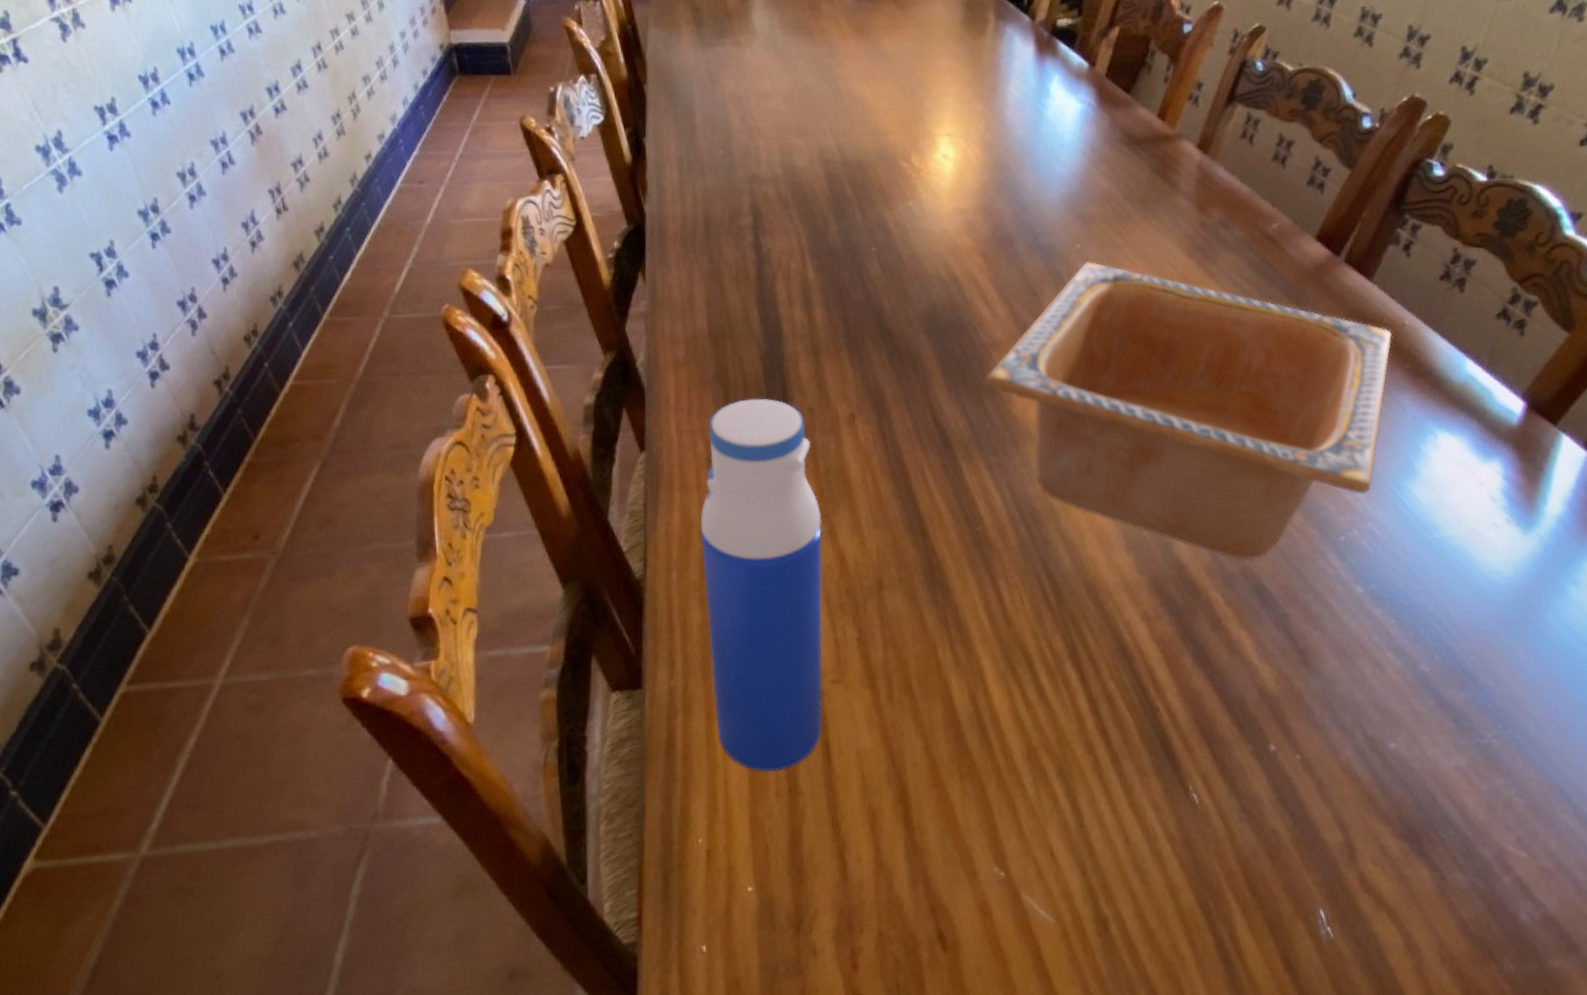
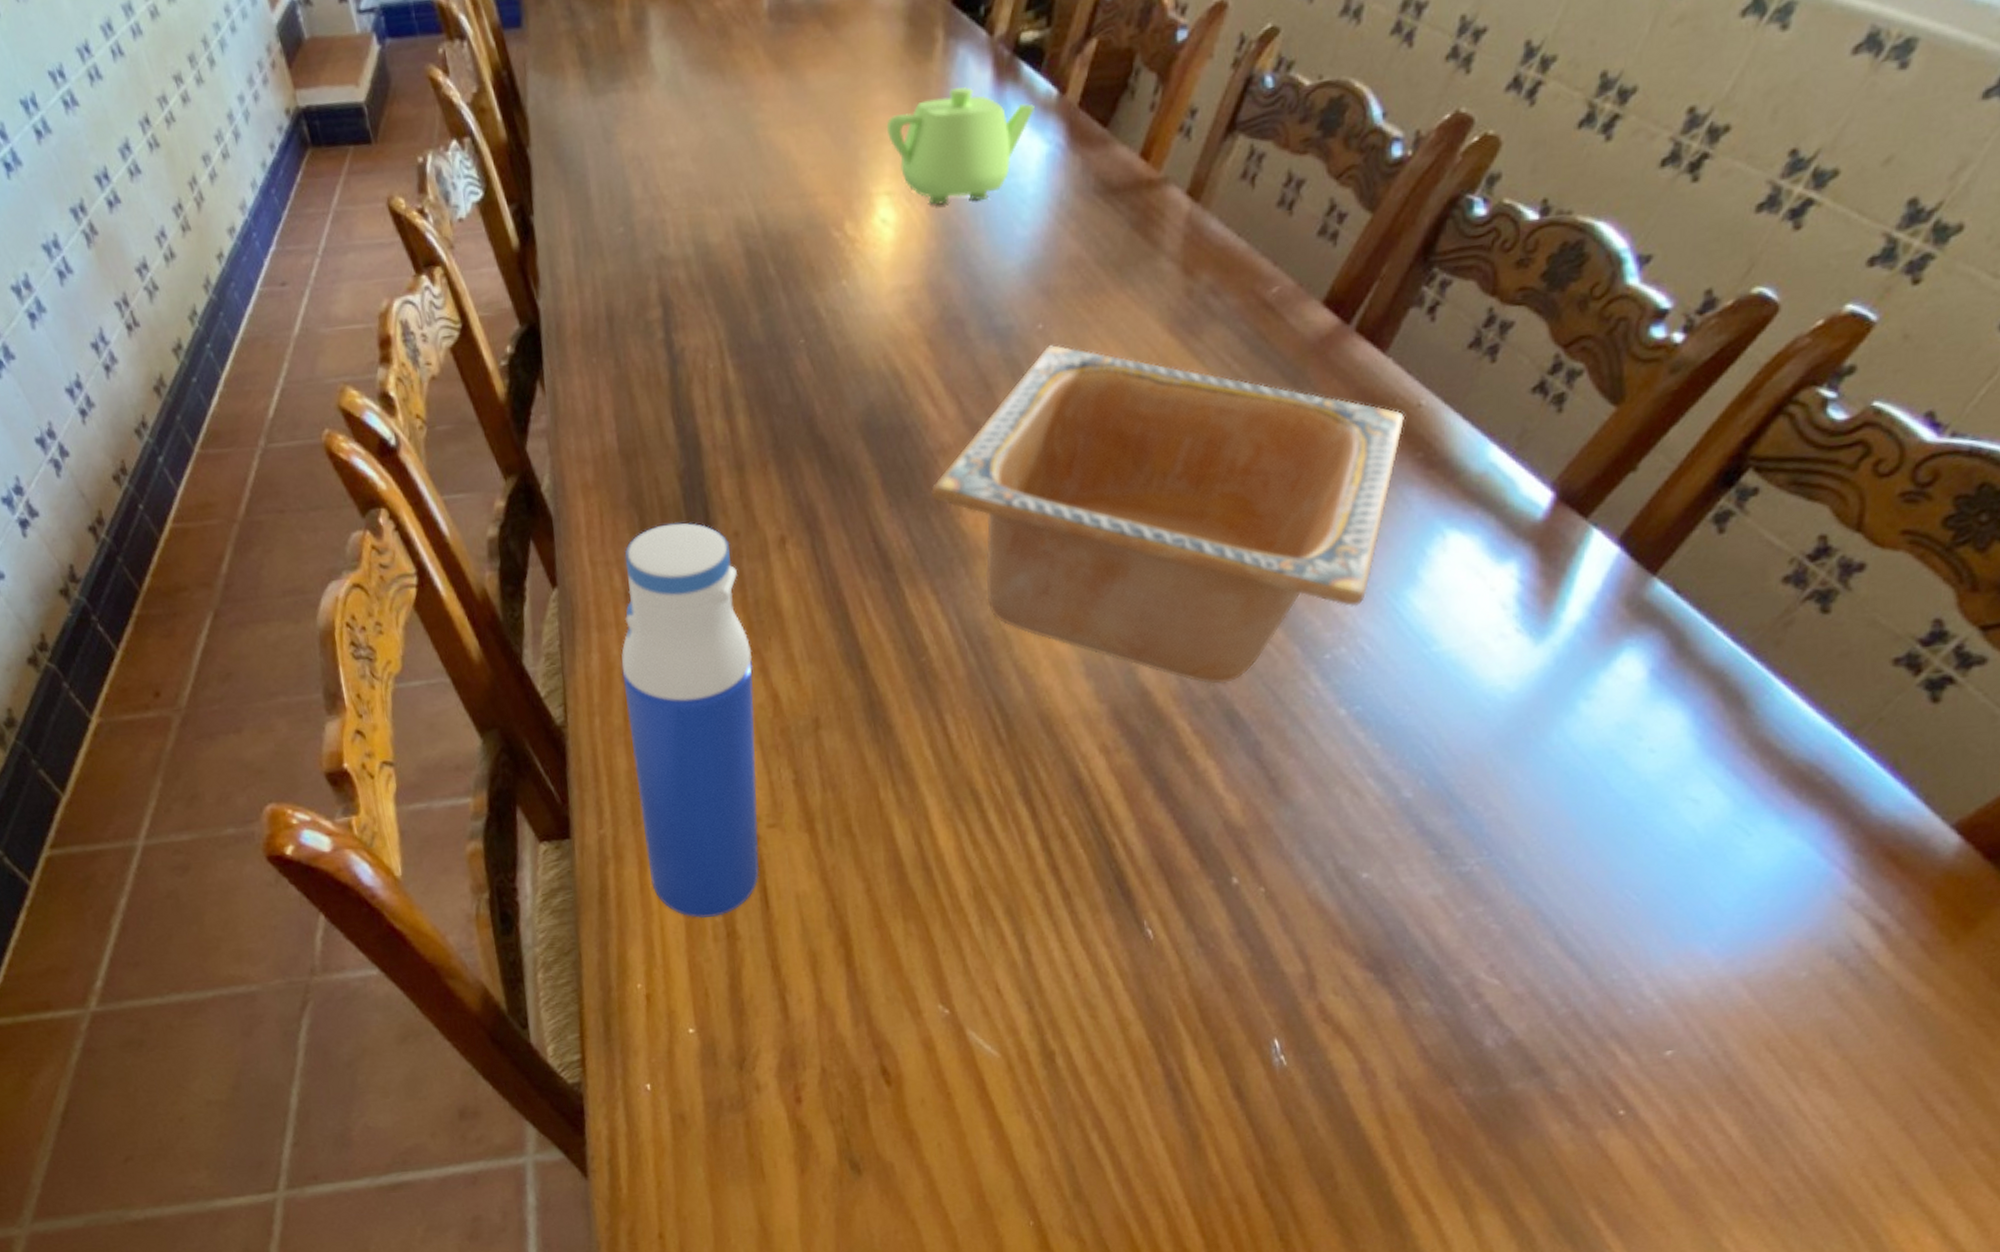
teapot: none [947,57,1070,146] -> present [886,87,1035,205]

